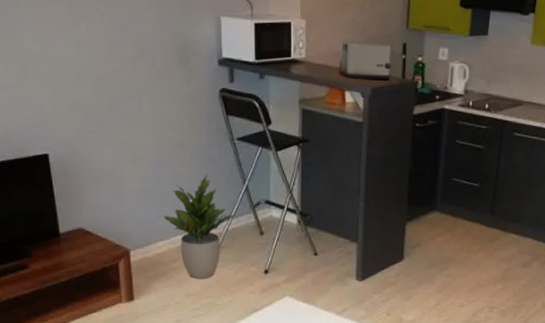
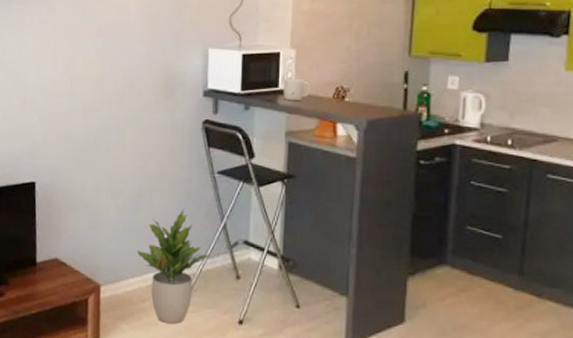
mug: none [295,48,322,71] -> present [283,78,312,102]
toaster: present [339,40,393,81] -> none [331,69,393,112]

